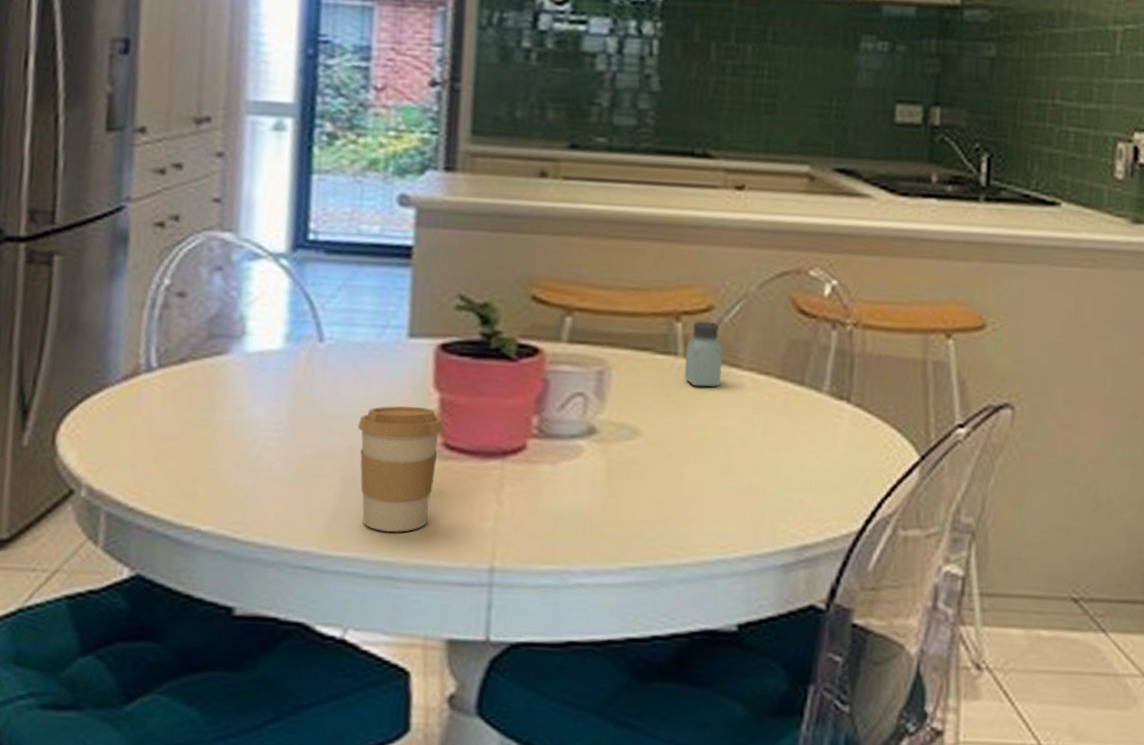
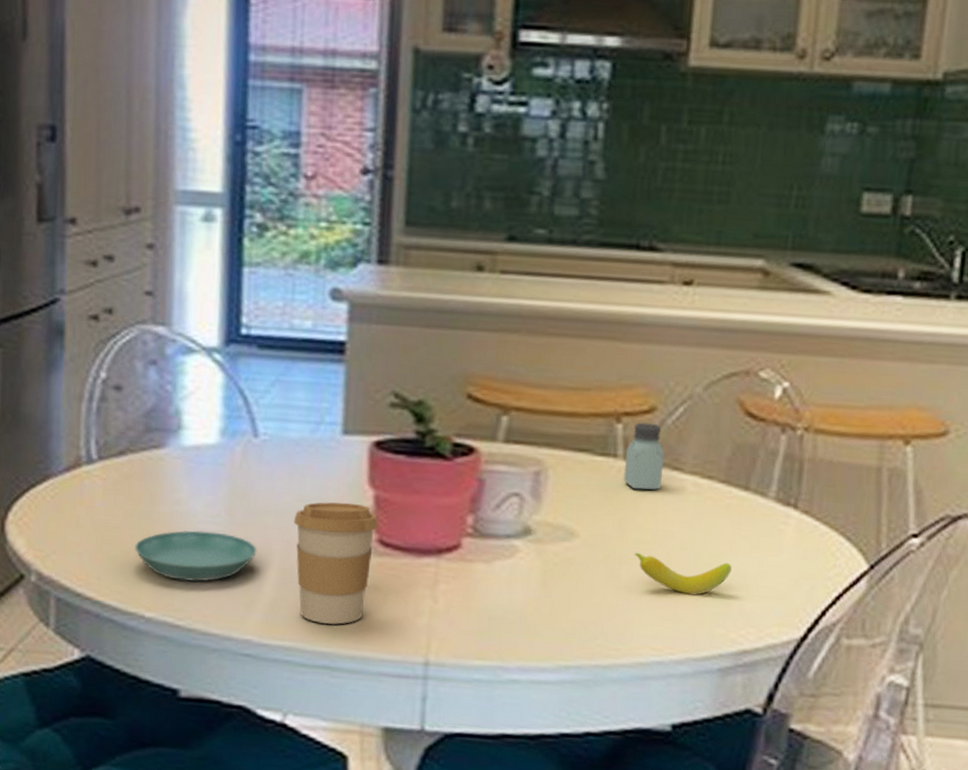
saucer: none [193,438,320,492] -> present [135,530,257,582]
fruit: none [695,449,791,491] -> present [633,552,732,595]

